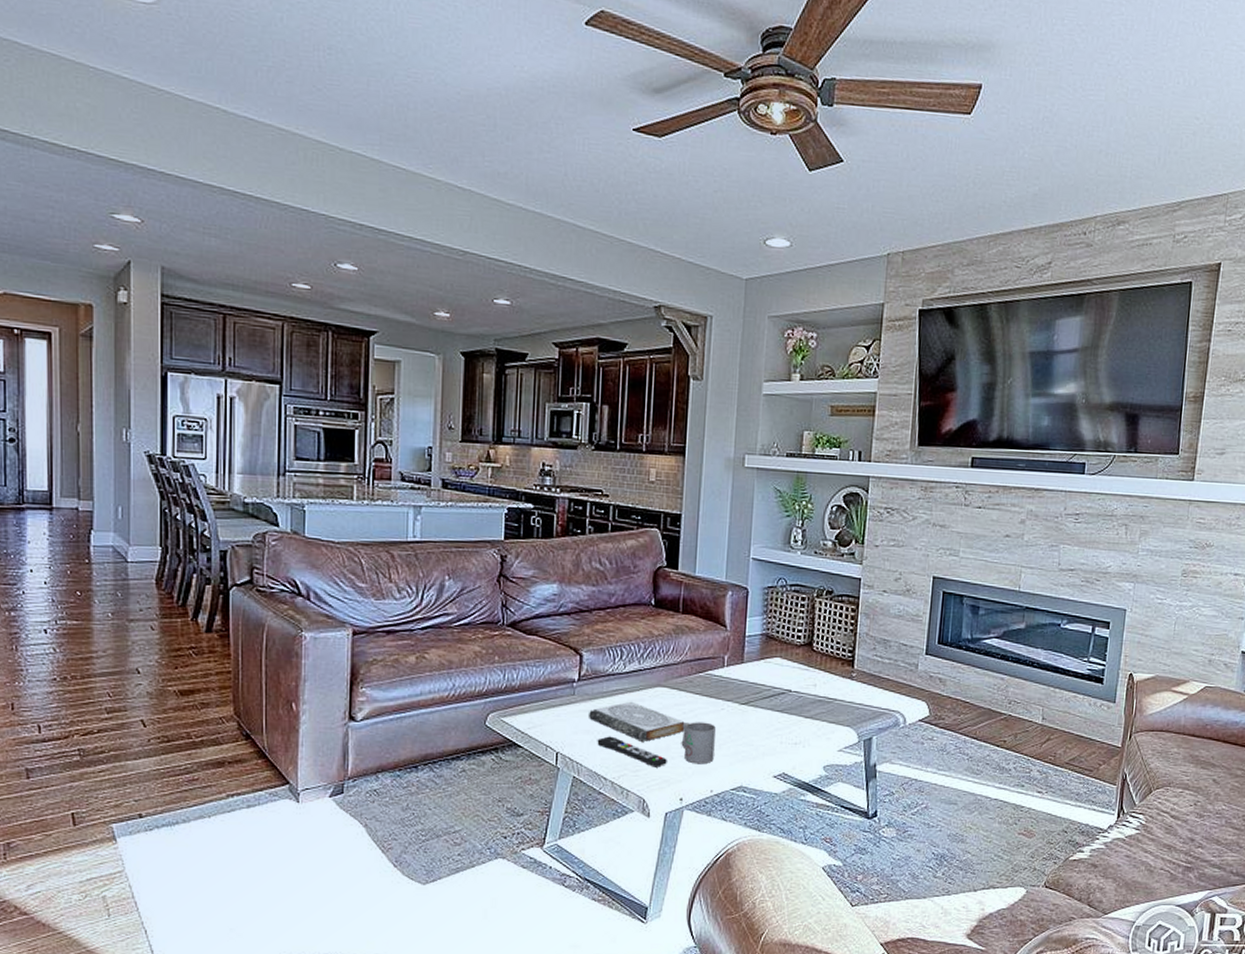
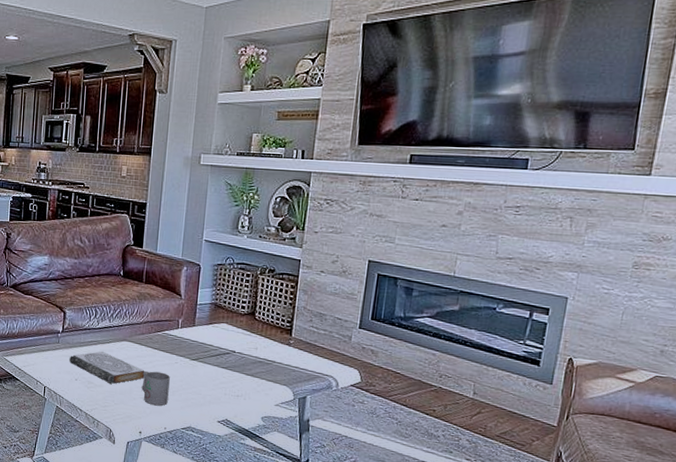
remote control: present [597,736,667,767] -> none [75,377,130,405]

